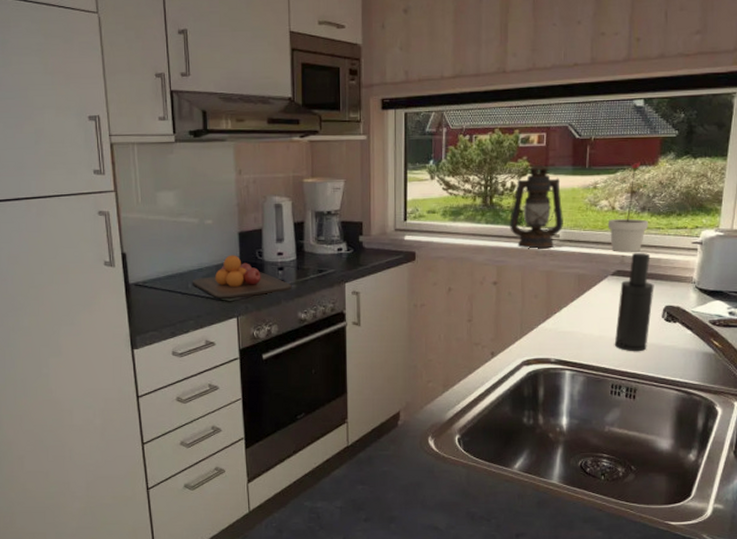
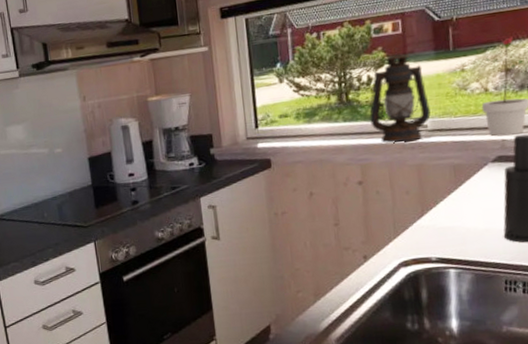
chopping board: present [192,255,292,300] -> none [47,180,147,226]

